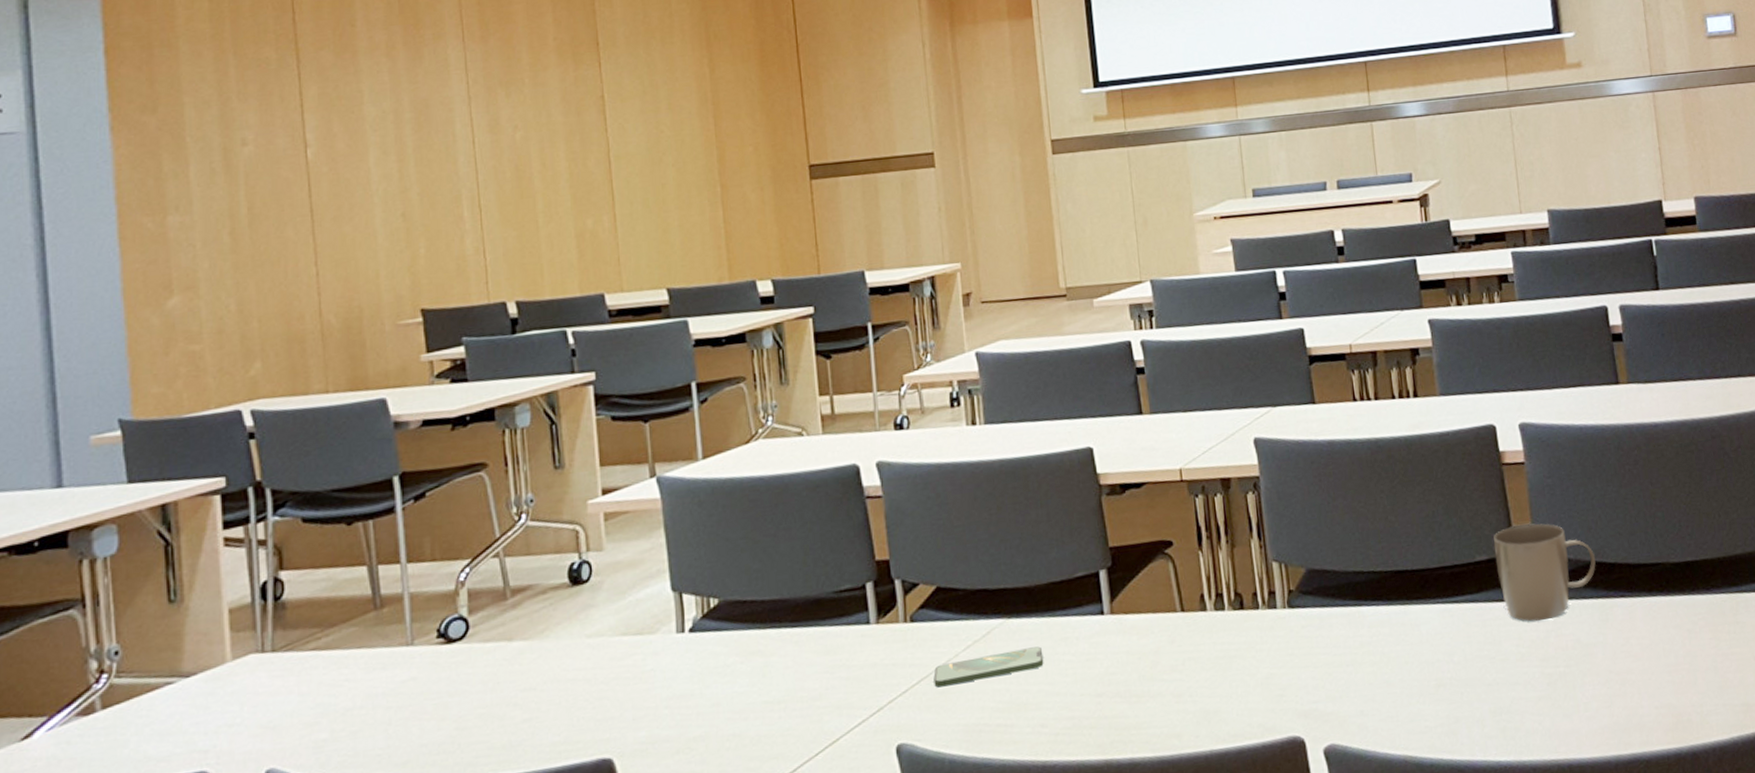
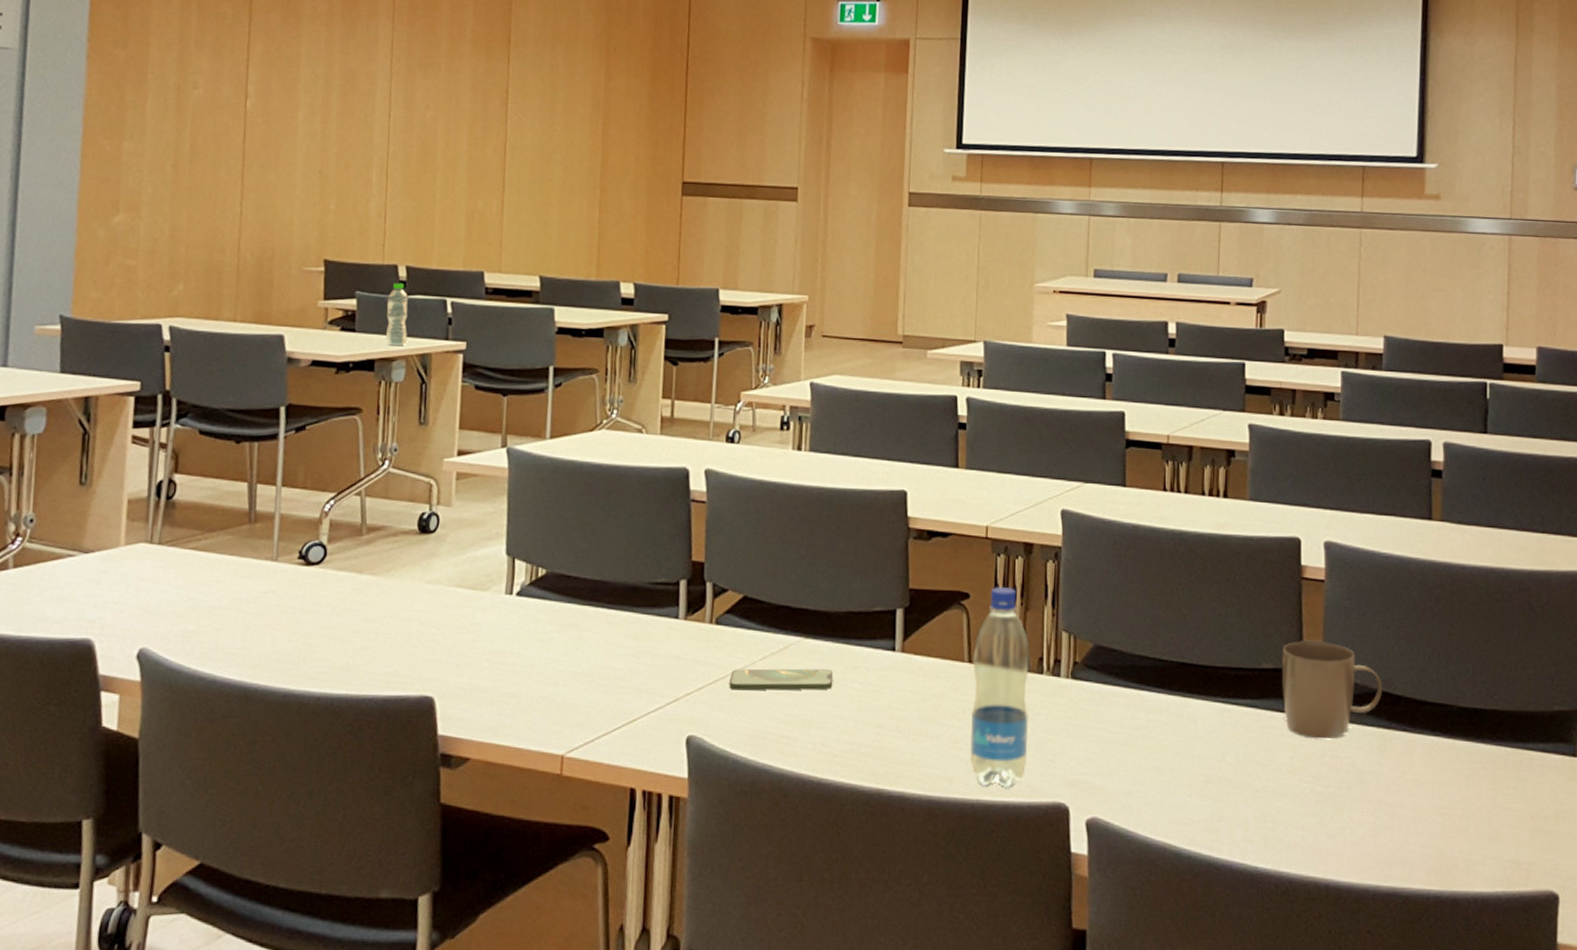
water bottle: none [499,320,528,390] -> present [385,283,409,346]
bottle: none [1184,526,1256,736] -> present [969,586,1031,789]

